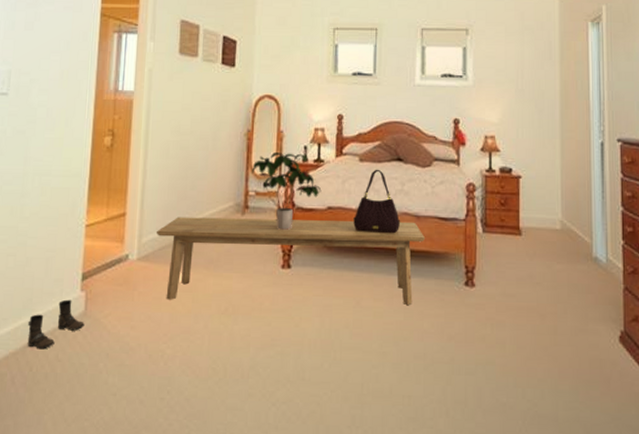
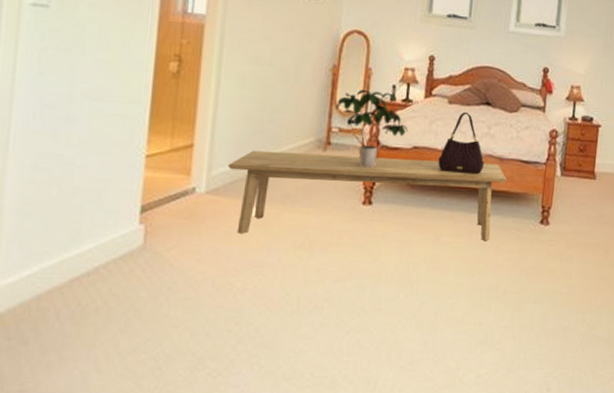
boots: present [27,299,85,350] -> none [74,232,143,284]

